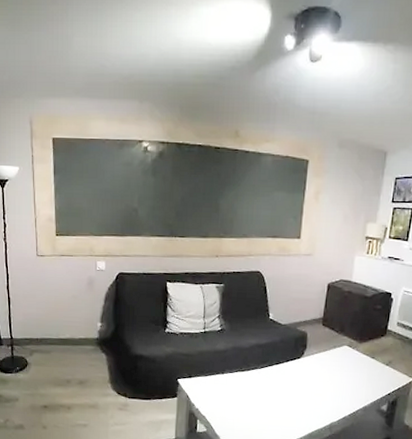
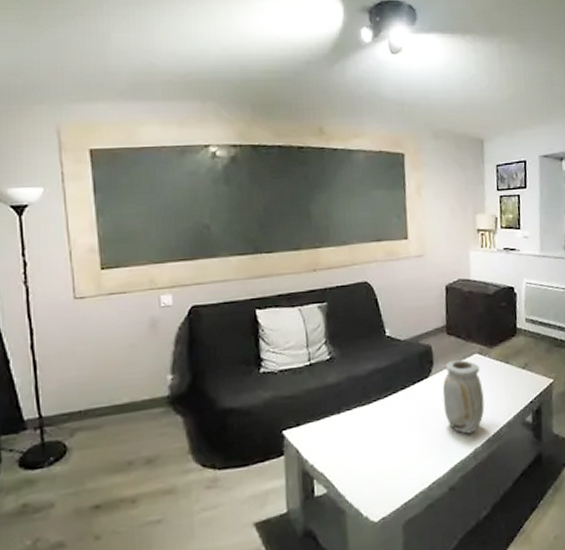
vase: none [309,348,347,410] -> present [442,360,485,434]

